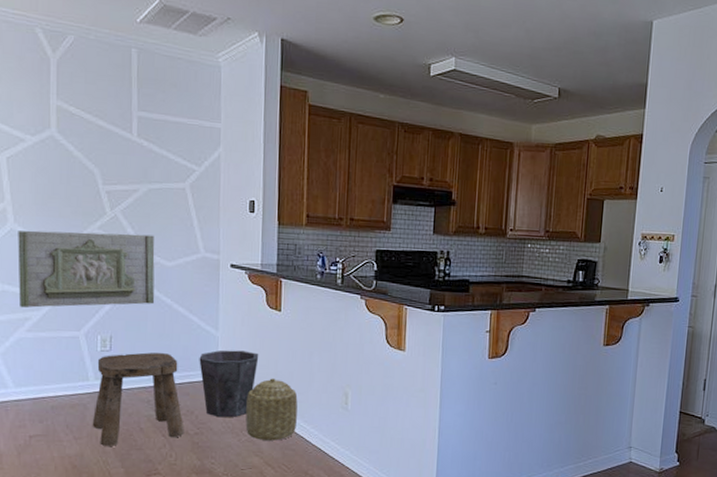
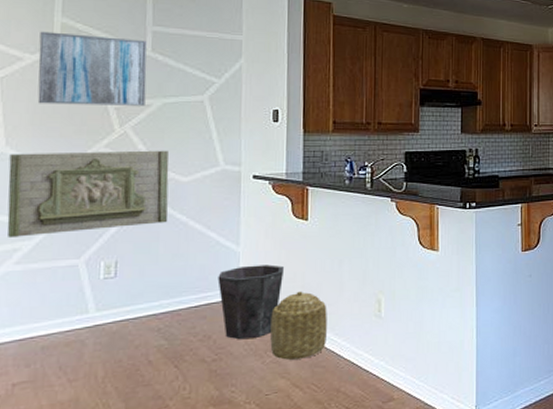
wall art: none [38,113,134,191] -> present [37,31,147,106]
stool: present [92,352,184,446] -> none [90,275,200,386]

